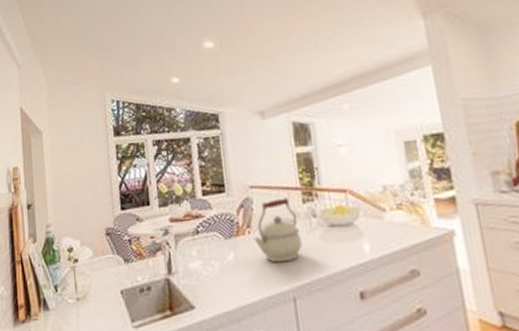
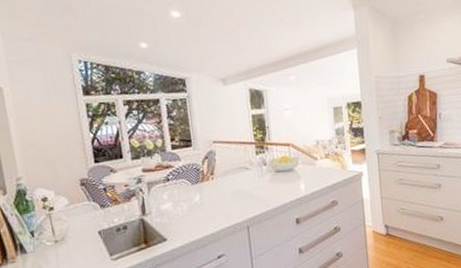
kettle: present [253,197,303,263] -> none [216,150,255,201]

